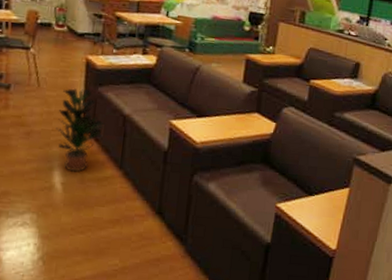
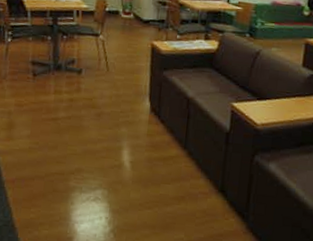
potted plant: present [56,88,106,172] -> none [124,72,171,152]

